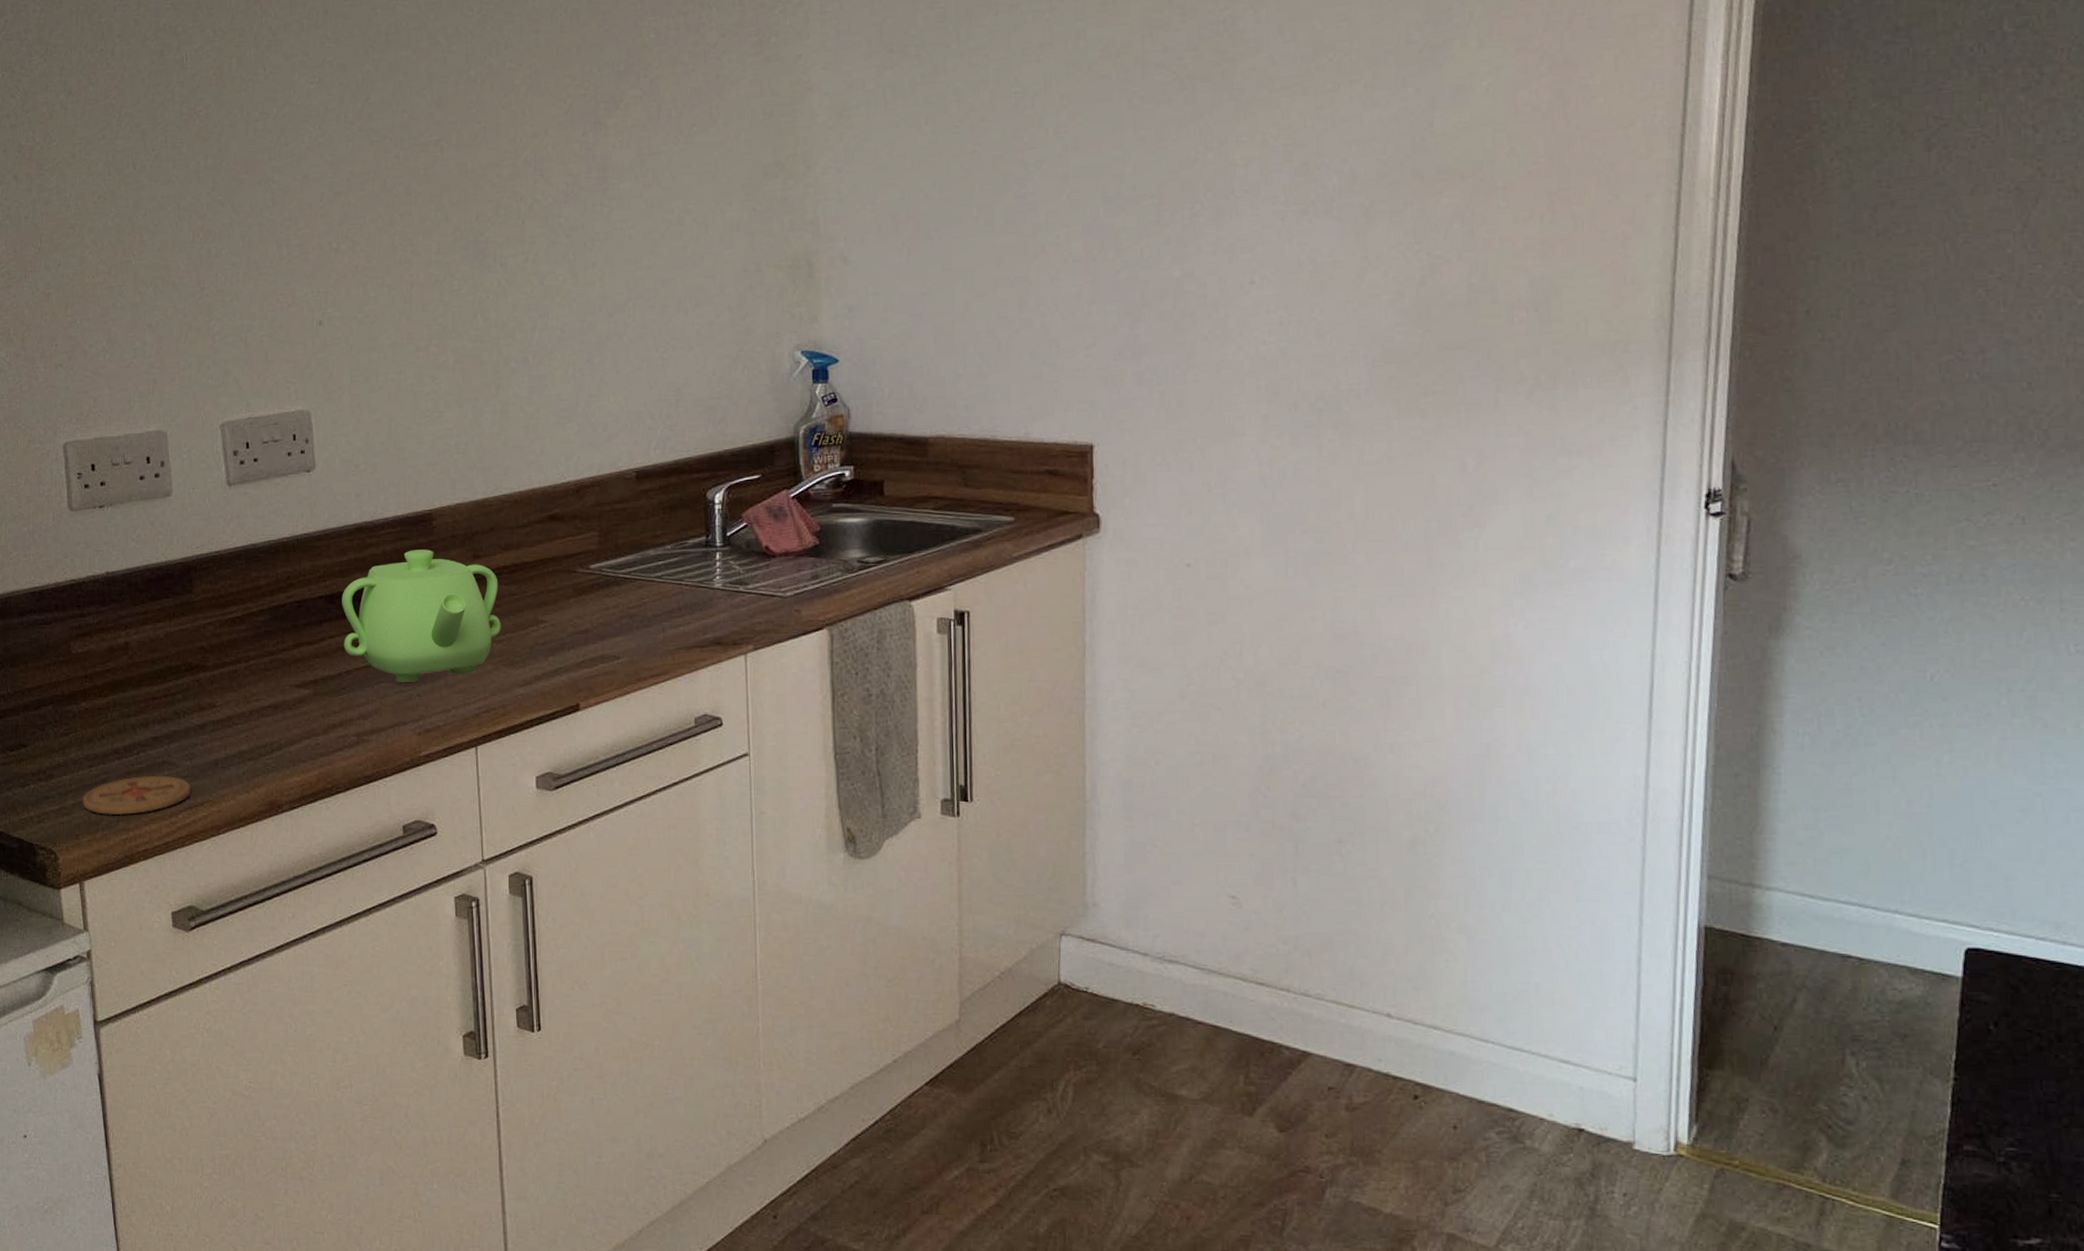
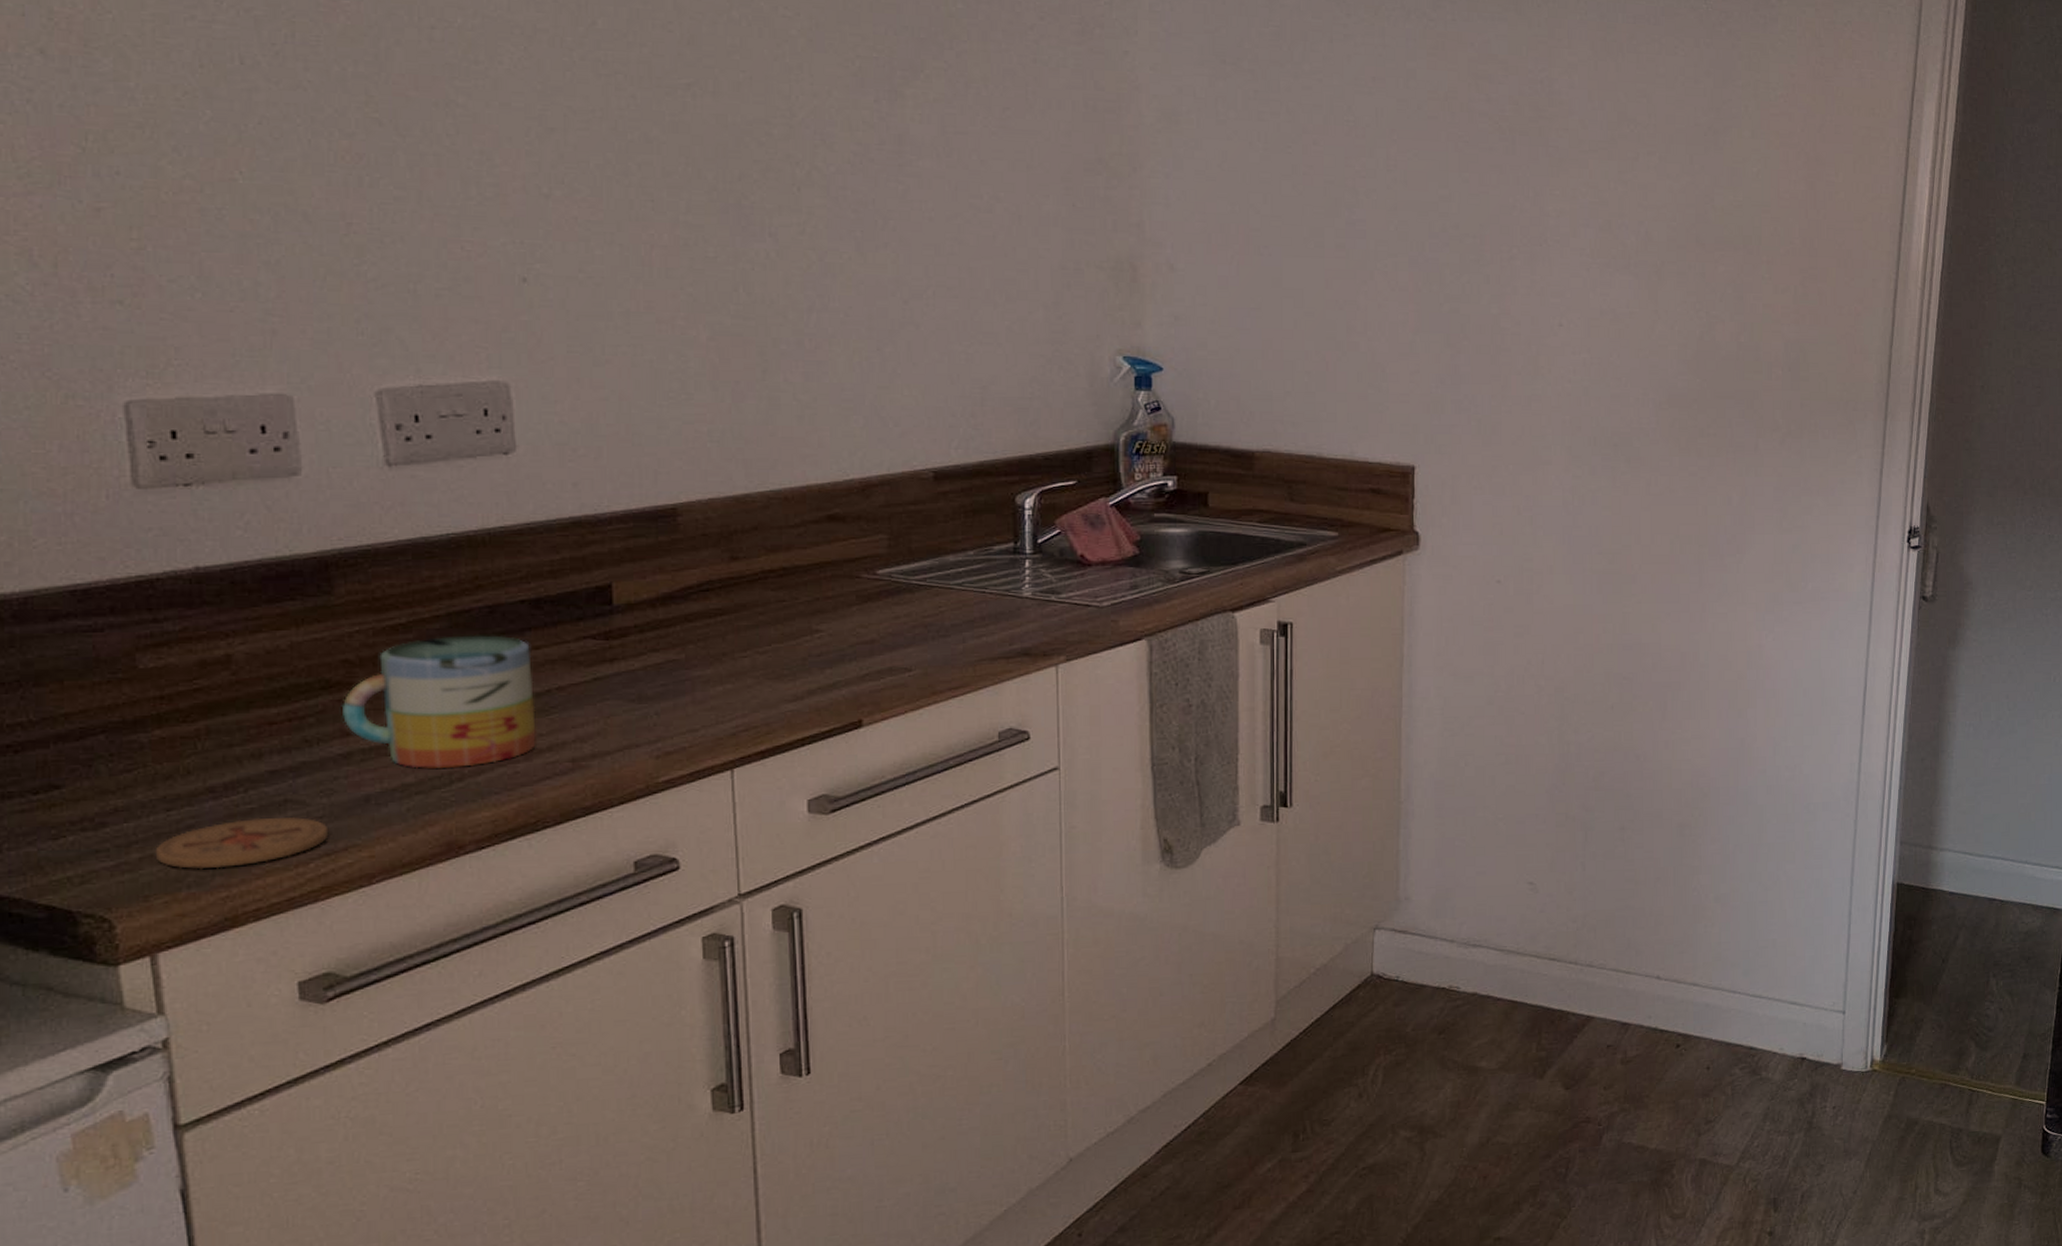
mug: none [200,626,331,739] -> present [343,635,536,769]
teapot: present [342,549,501,682] -> none [552,549,765,699]

